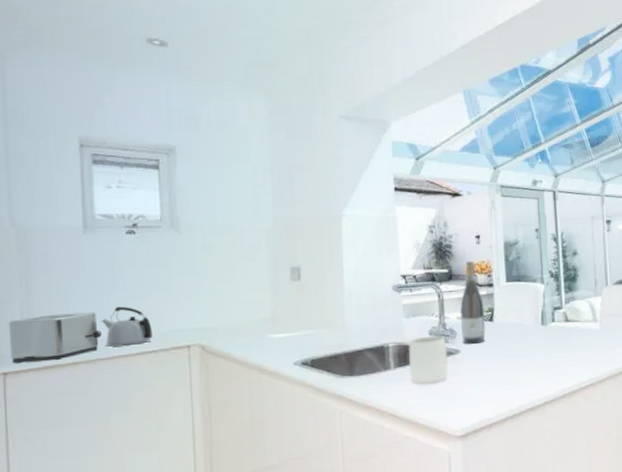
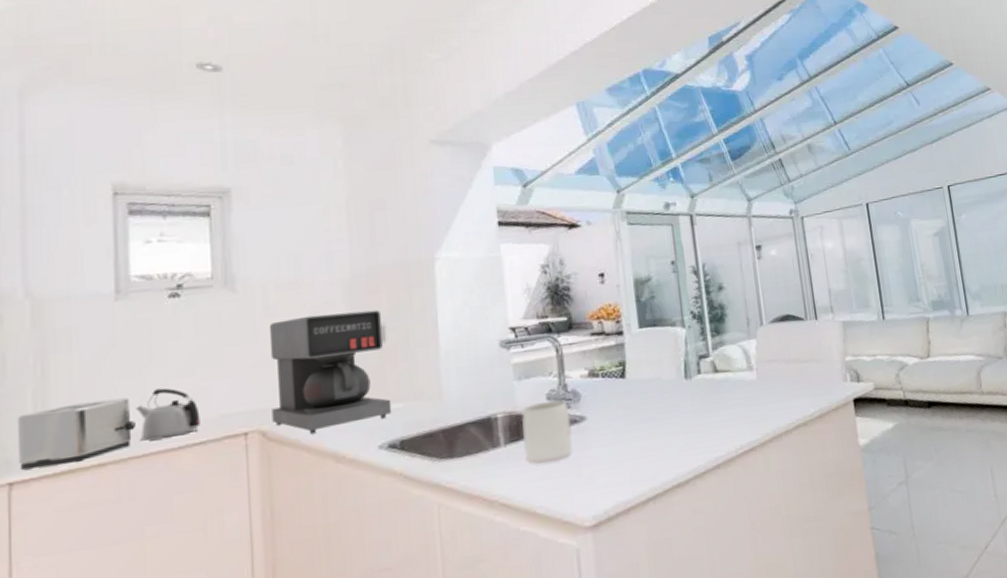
coffee maker: none [207,254,305,350] -> present [269,310,392,435]
wine bottle: present [460,260,486,344] -> none [583,304,617,408]

